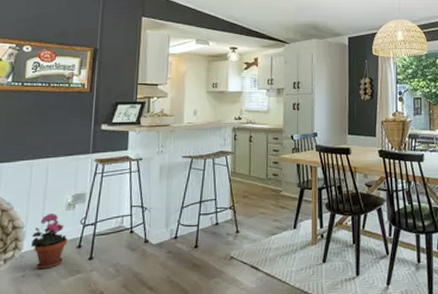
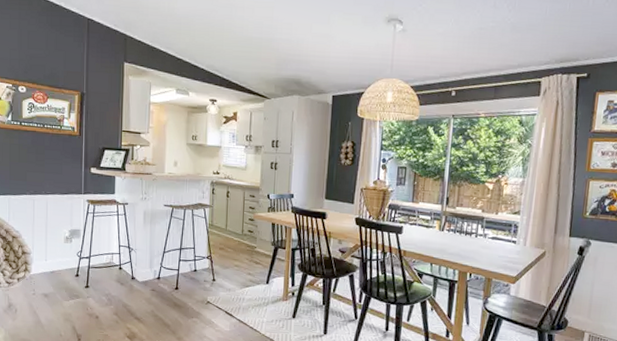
potted plant: present [31,212,68,270] -> none [38,243,68,291]

